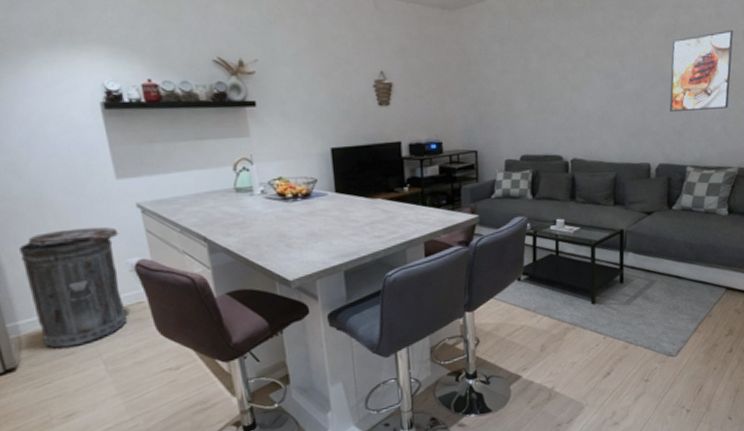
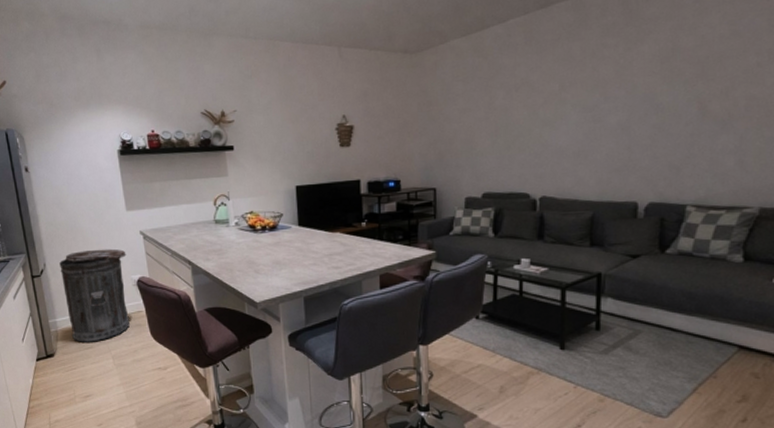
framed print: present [669,29,733,113] -> none [664,48,755,146]

